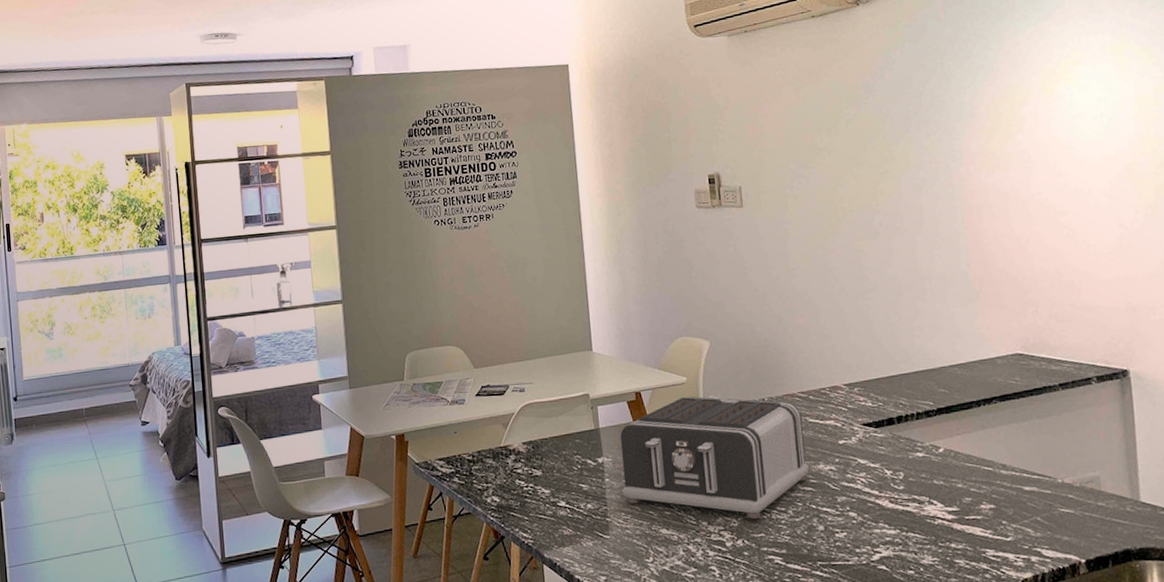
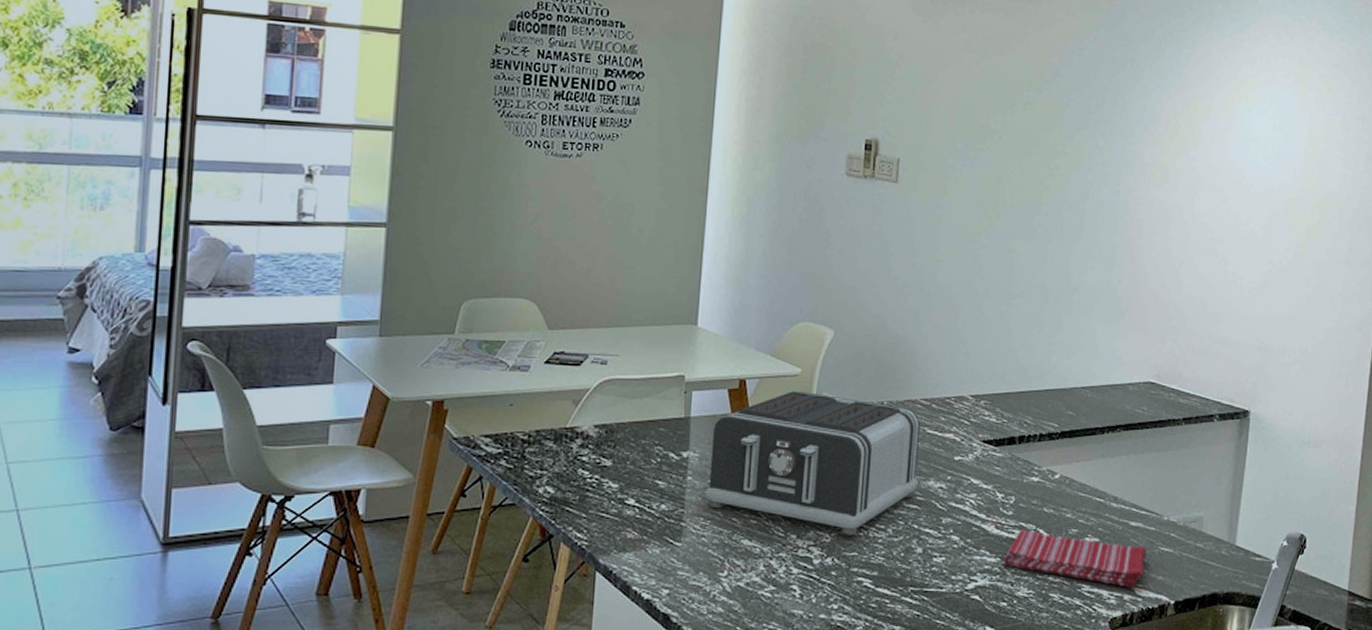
dish towel: none [902,501,1047,549] -> present [1003,529,1147,588]

